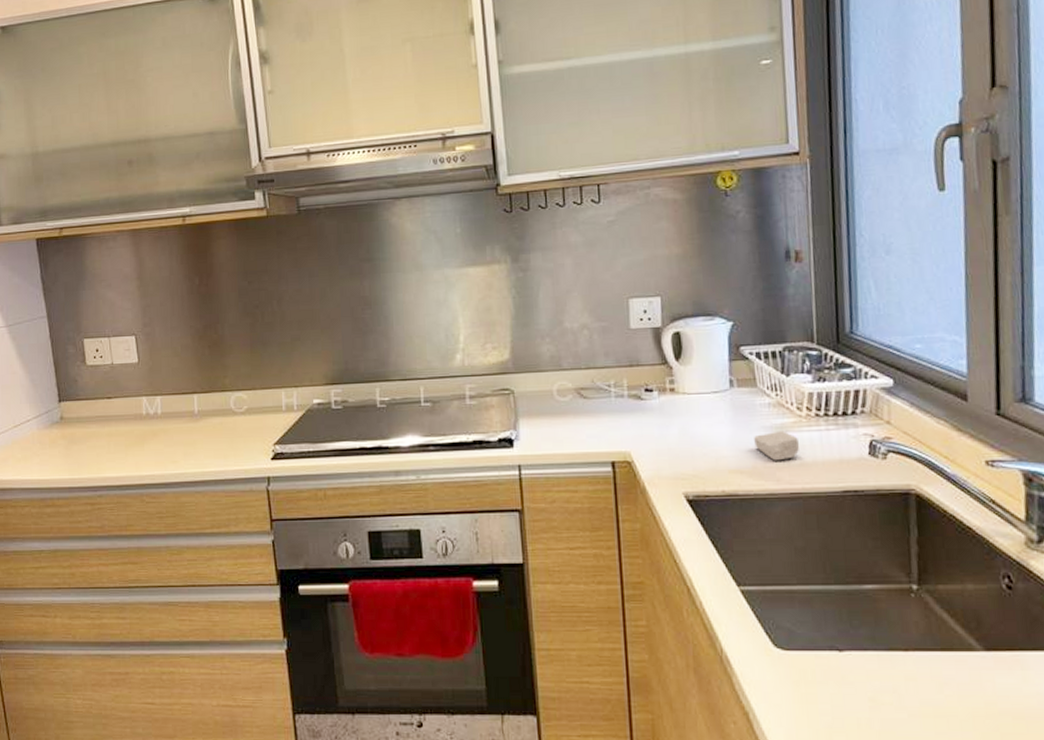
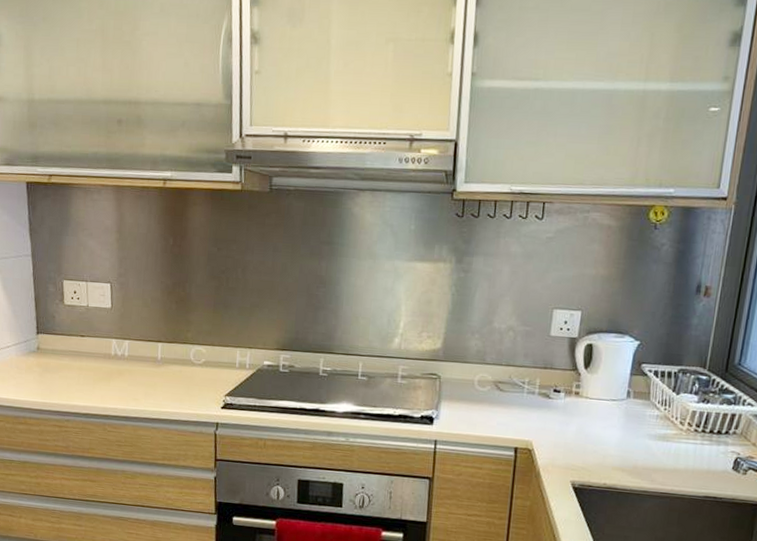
soap bar: present [754,431,800,461] -> none [638,439,677,465]

